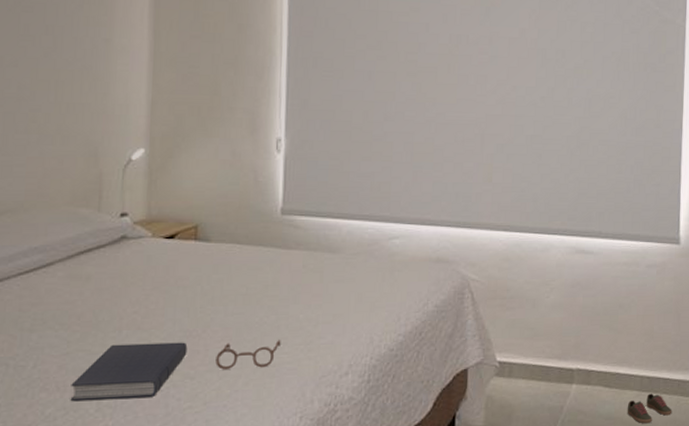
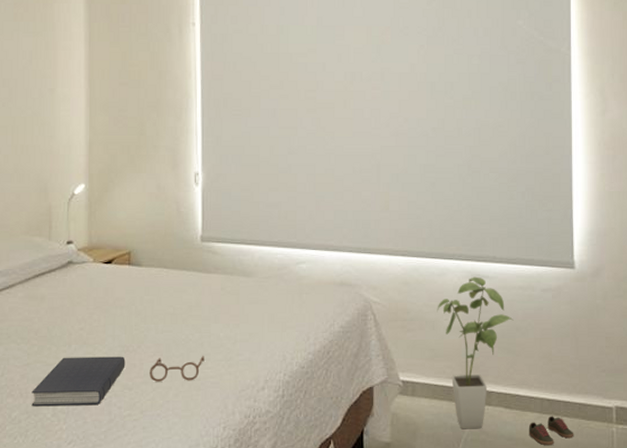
house plant: none [538,252,617,410] -> present [437,276,514,430]

